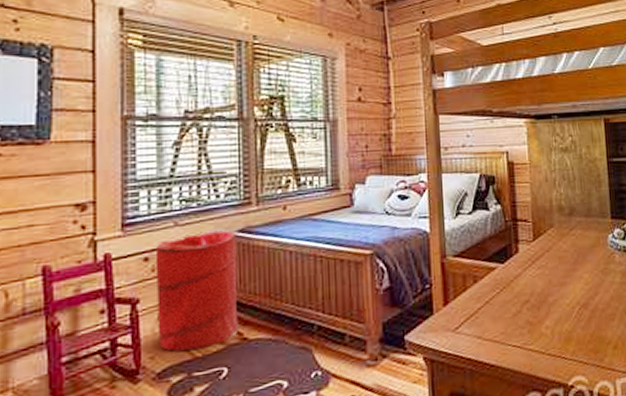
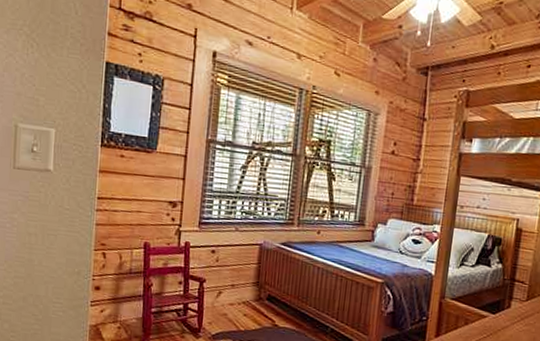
laundry hamper: present [155,230,239,352] -> none [216,240,280,326]

